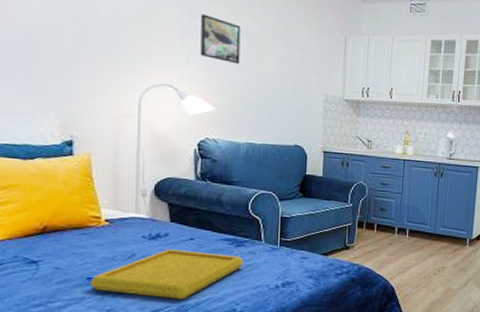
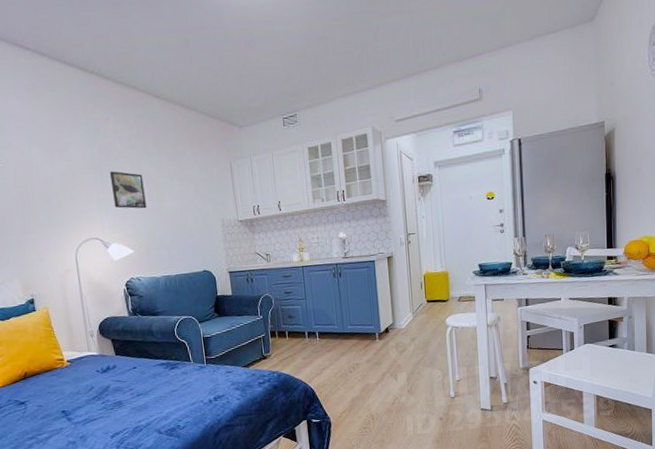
serving tray: present [89,248,244,299] -> none [64,377,179,422]

